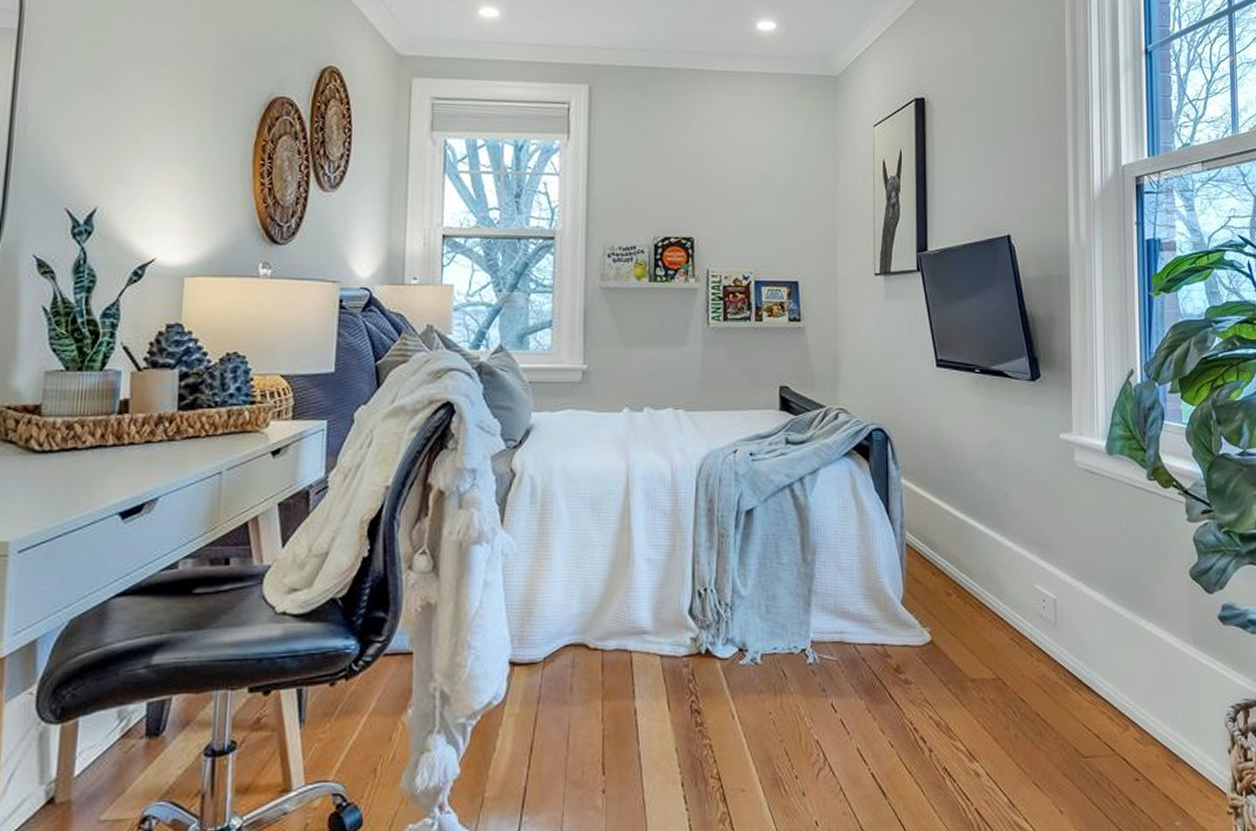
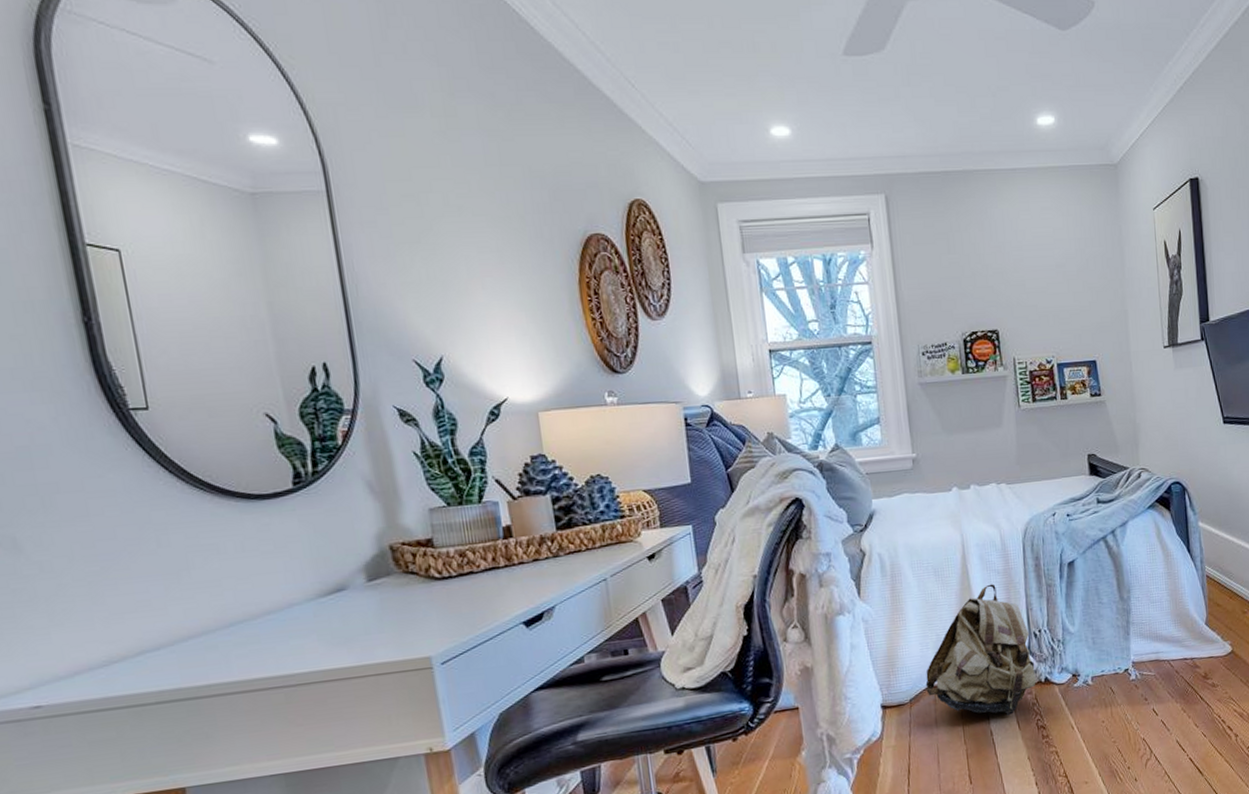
backpack: none [564,526,697,691] -> present [925,584,1037,715]

